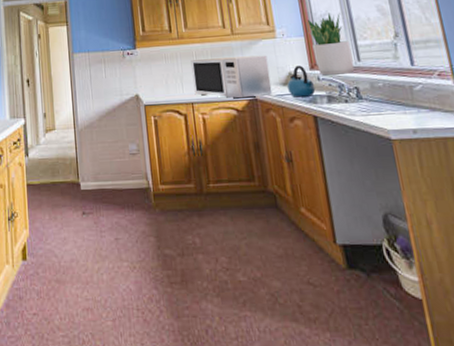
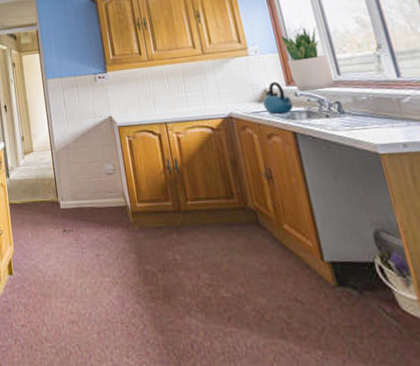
microwave: present [190,55,273,99] -> none [162,73,248,117]

